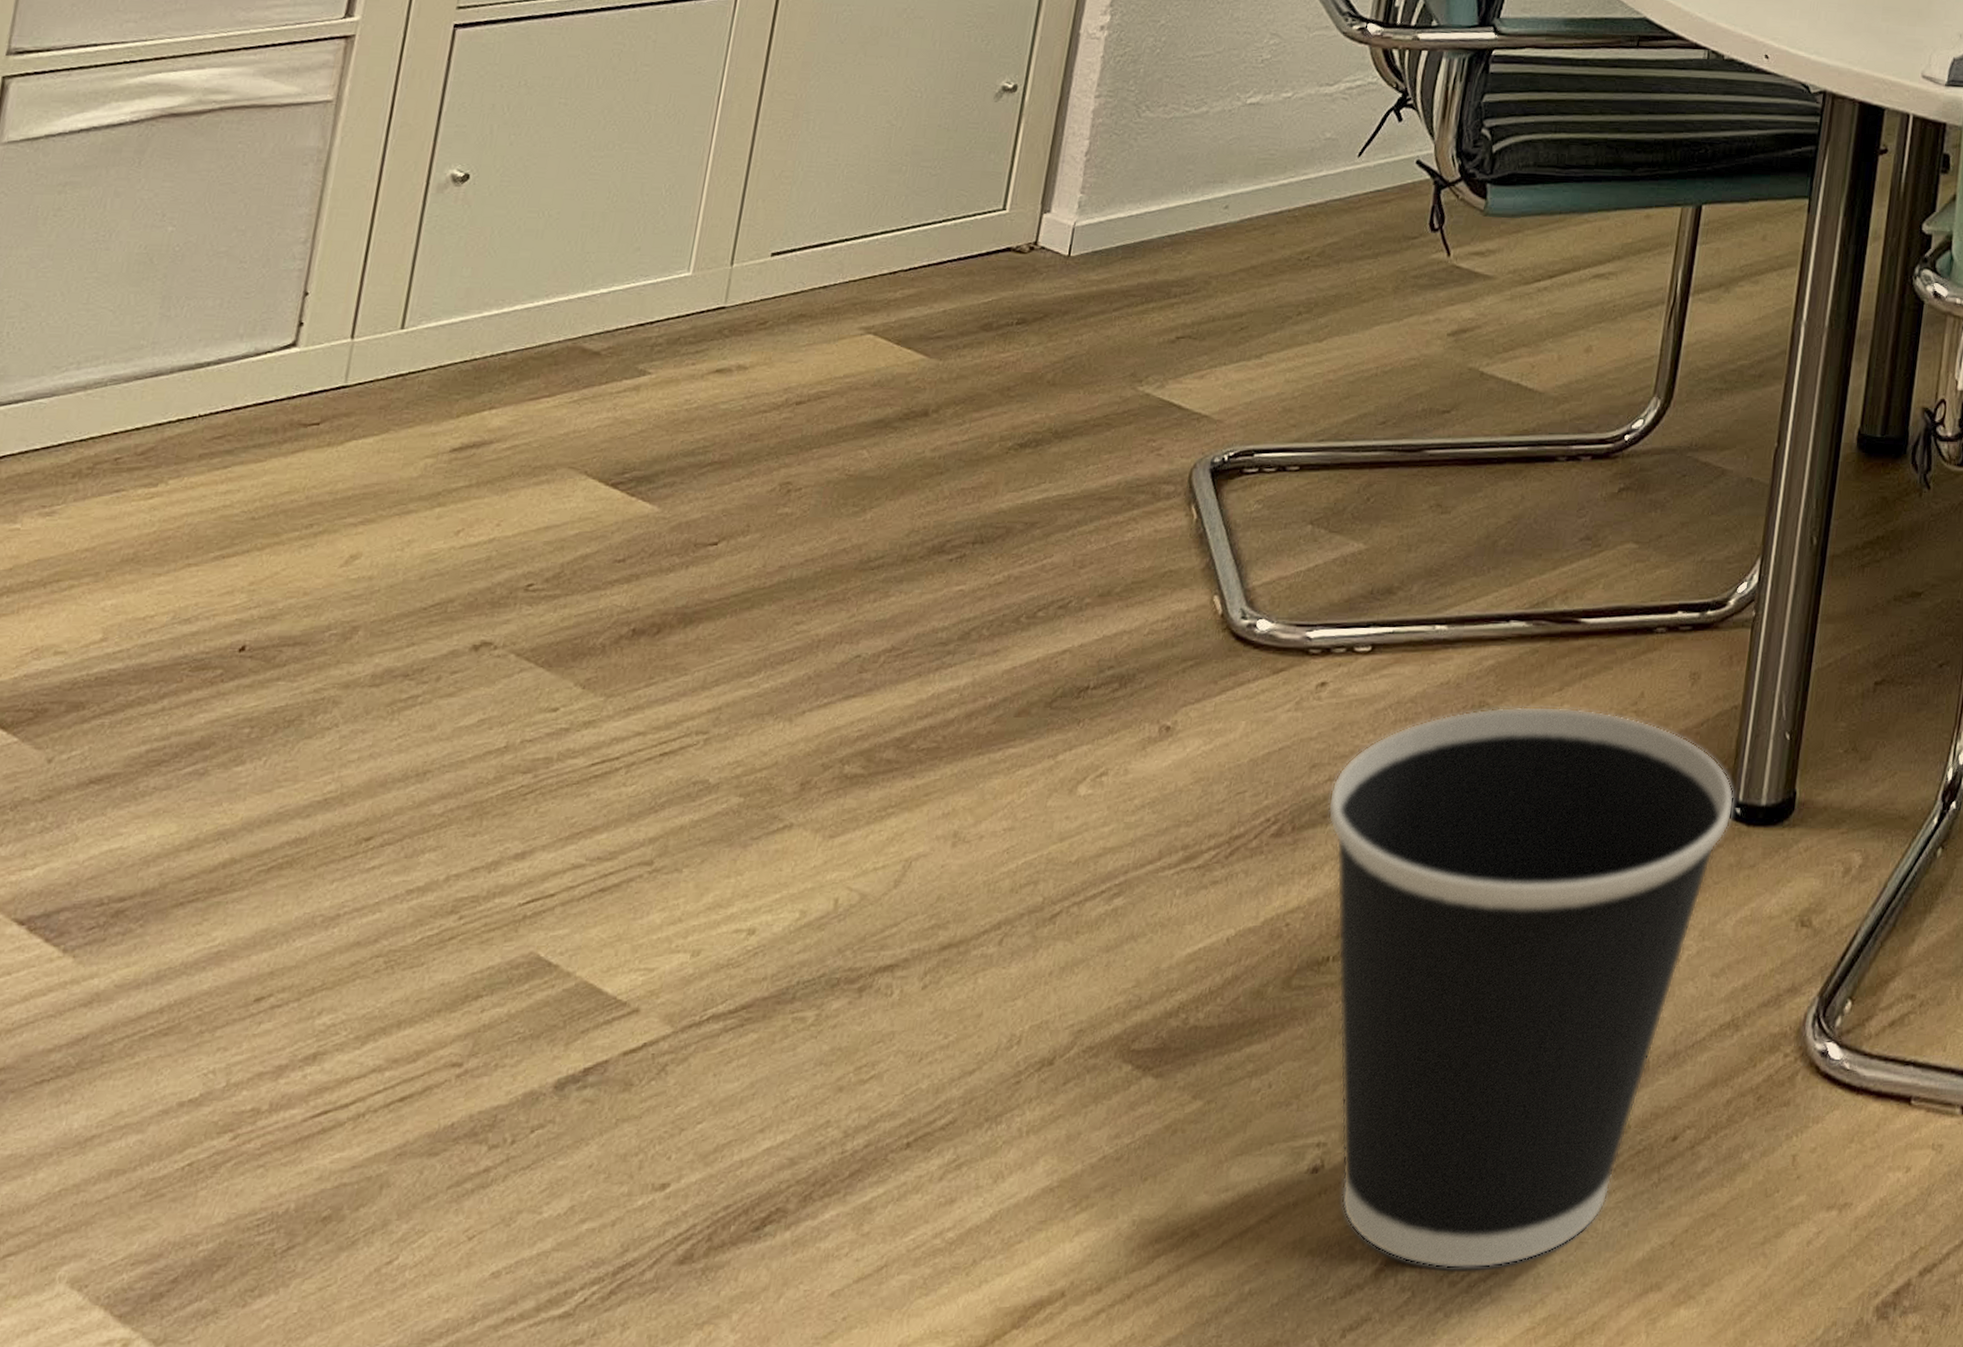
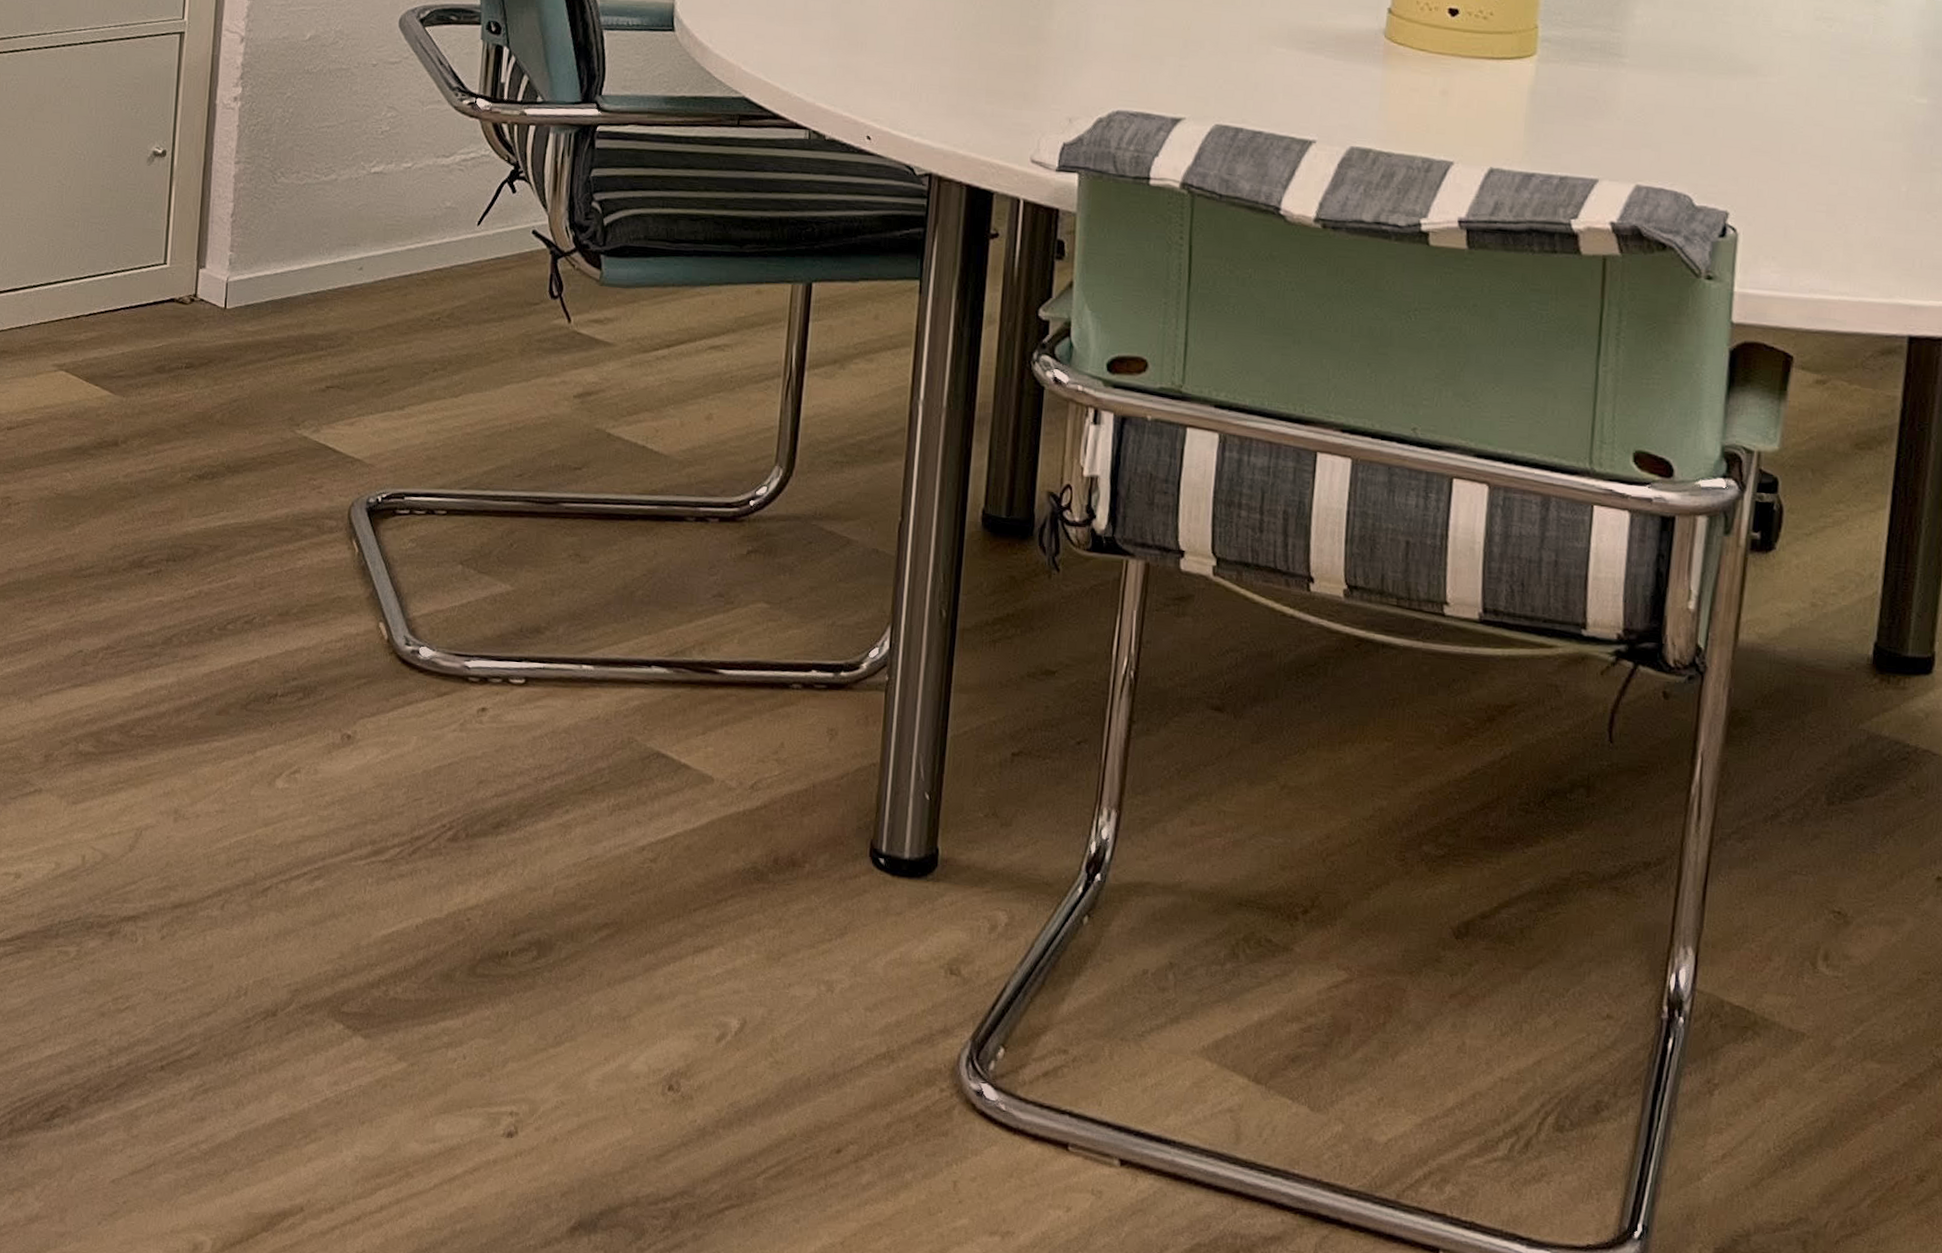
wastebasket: present [1327,706,1735,1269] -> none [496,744,878,1241]

